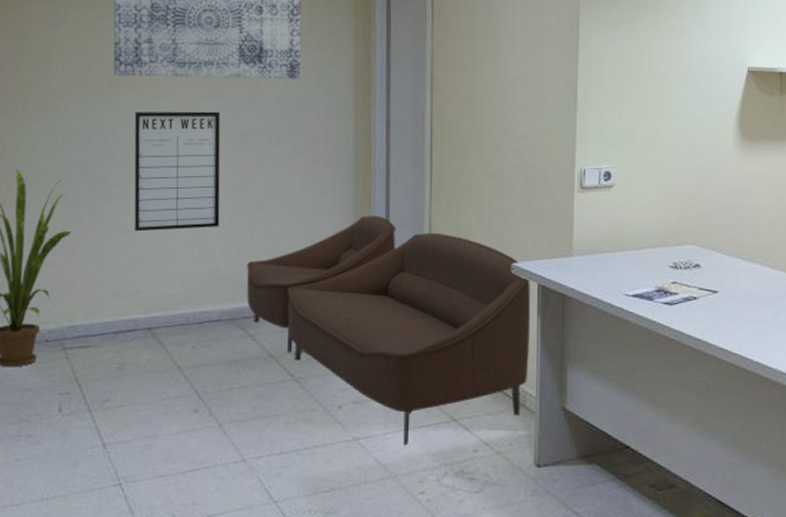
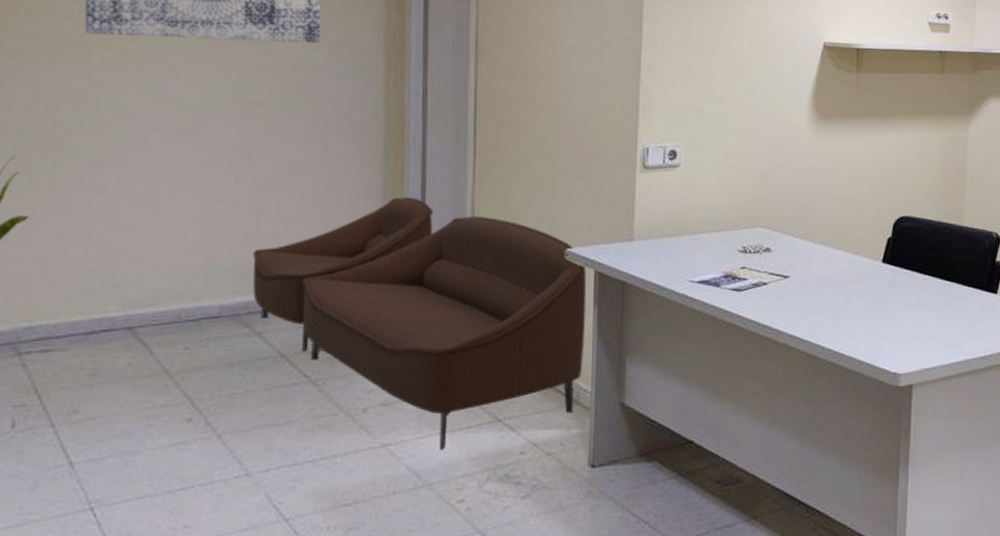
writing board: present [134,111,221,232] -> none [110,76,222,216]

